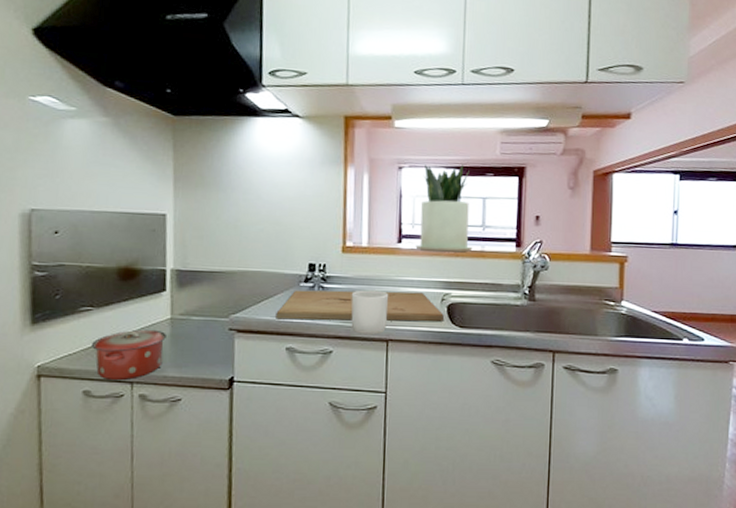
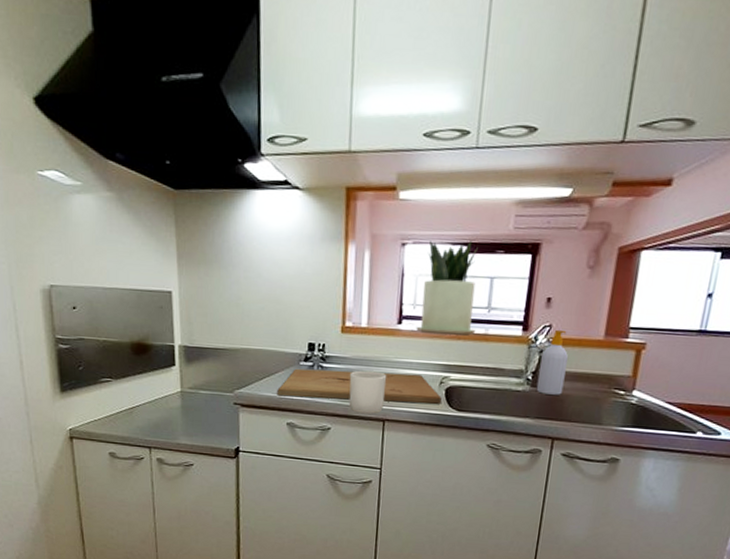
casserole: present [90,329,166,381] -> none [112,400,178,446]
soap bottle: none [533,245,560,308] -> present [536,329,568,395]

